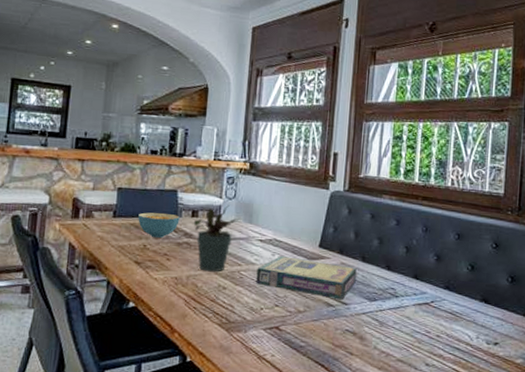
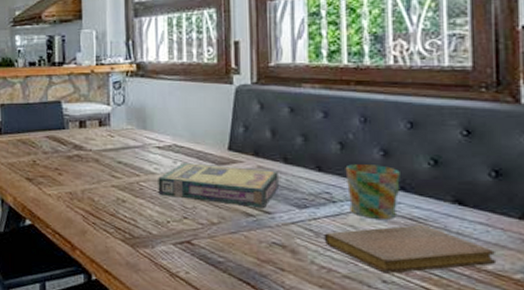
cereal bowl: present [138,212,180,238] -> none [24,126,67,152]
potted plant: present [193,204,240,272] -> none [82,111,132,185]
notebook: none [386,318,506,358] -> present [324,225,497,274]
mug: none [407,265,447,313] -> present [345,164,400,219]

